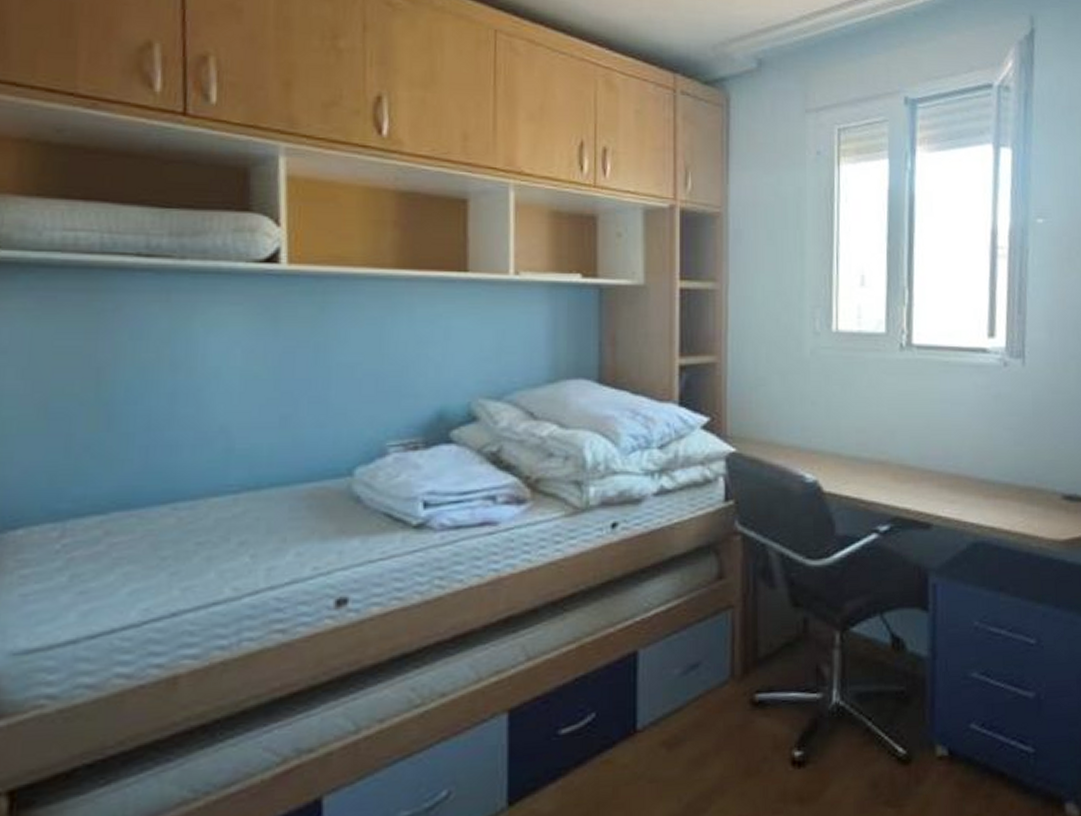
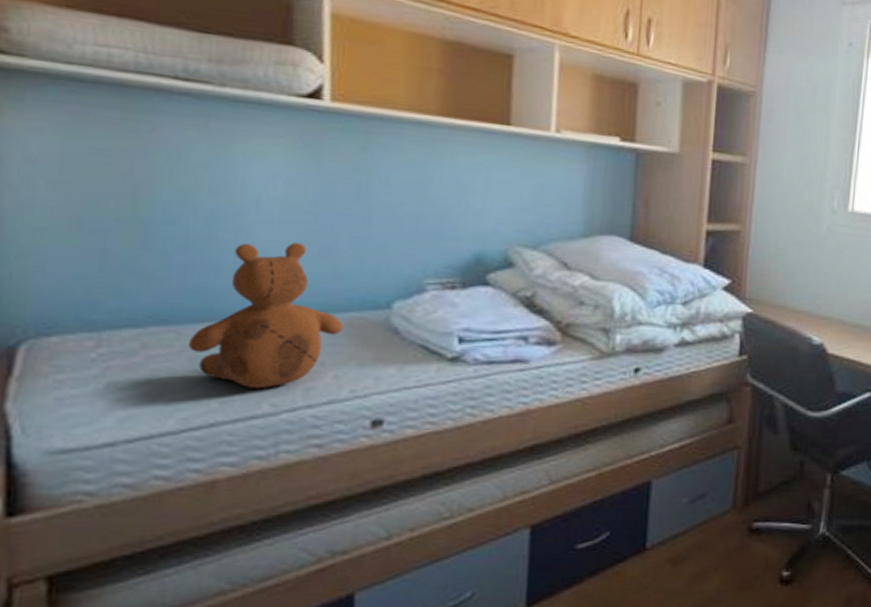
teddy bear: none [149,412,305,572] -> present [187,242,343,389]

